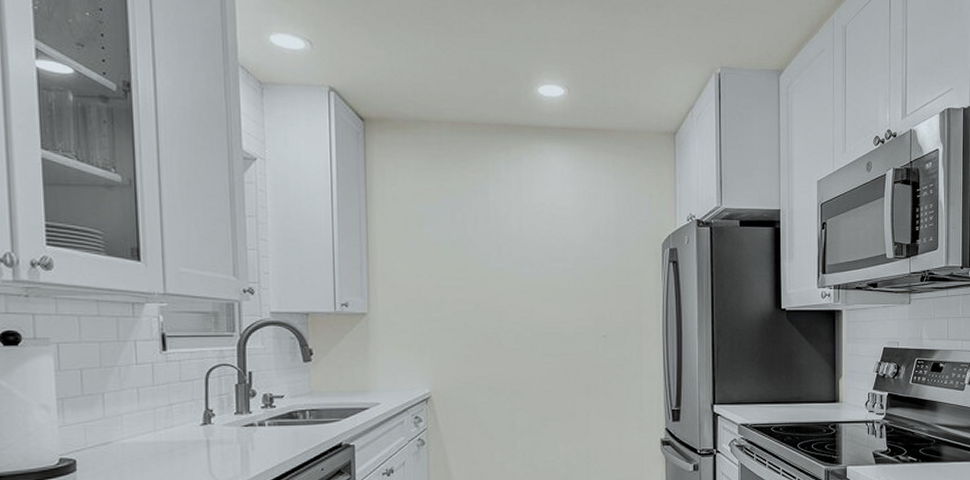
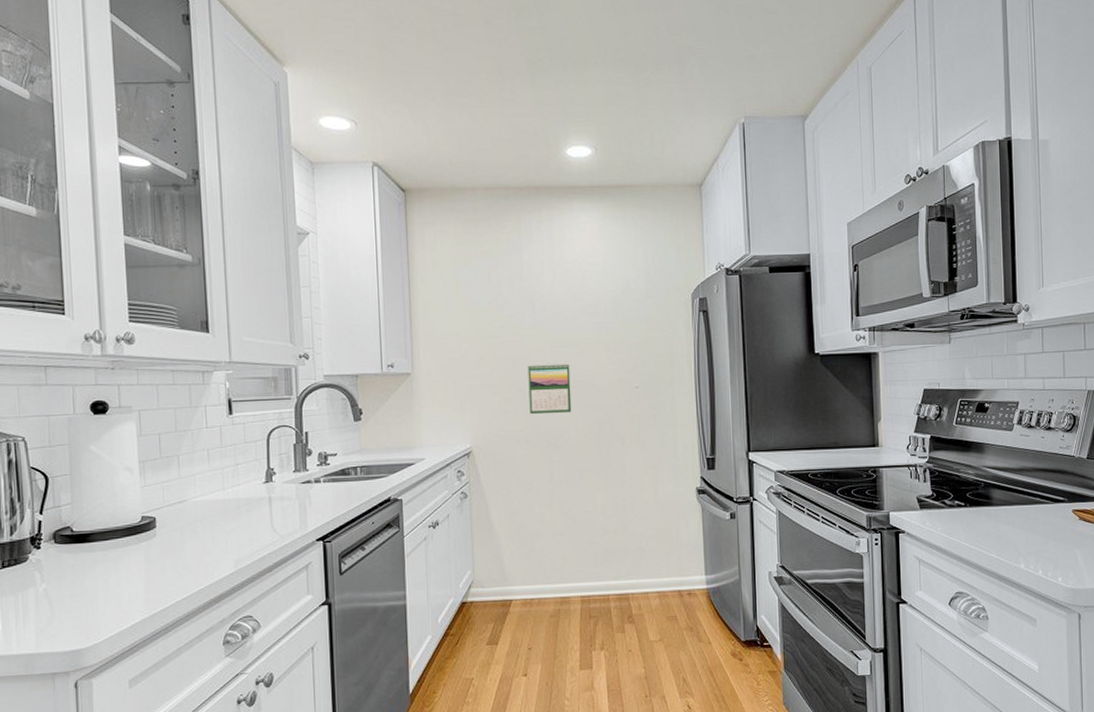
calendar: none [492,308,537,361] -> present [528,363,572,414]

